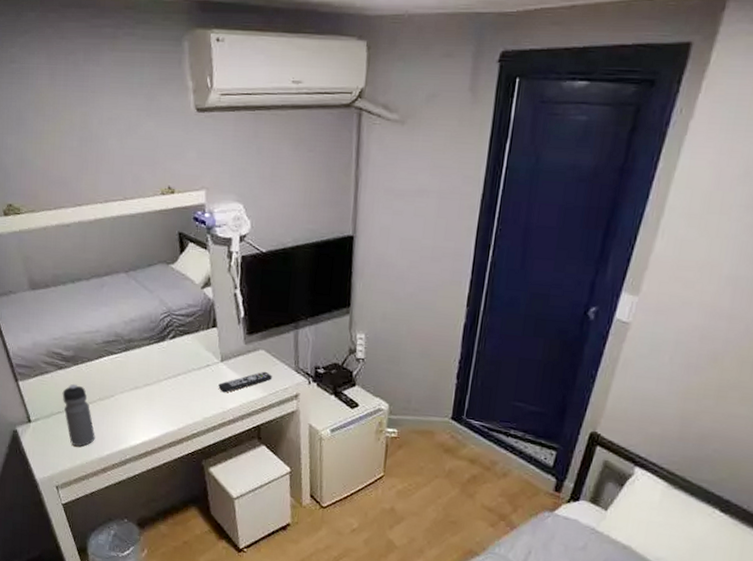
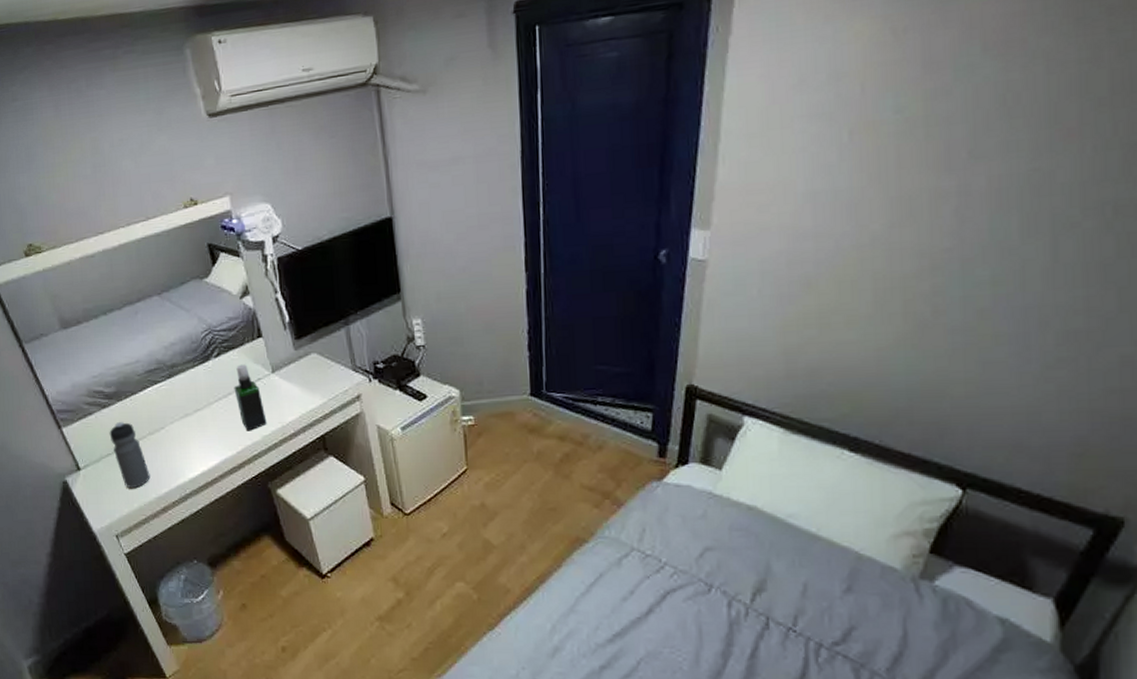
spray bottle: none [183,349,210,411] -> present [234,364,267,431]
remote control: present [218,371,272,393] -> none [273,375,329,406]

